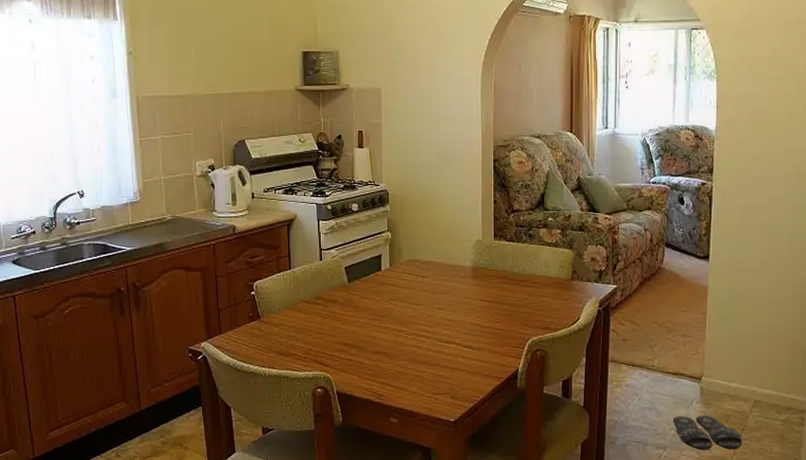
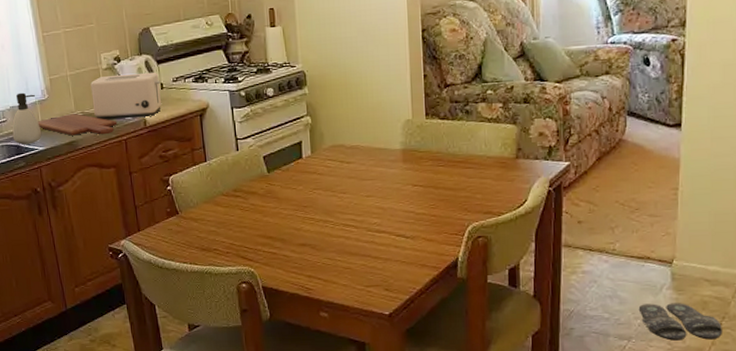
soap dispenser: none [101,193,131,244] -> present [12,92,42,145]
cutting board: none [127,216,207,239] -> present [37,113,118,136]
toaster: none [184,182,252,225] -> present [90,72,162,120]

